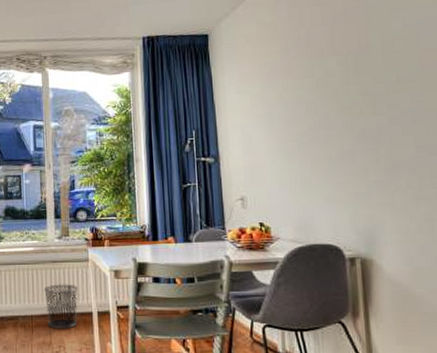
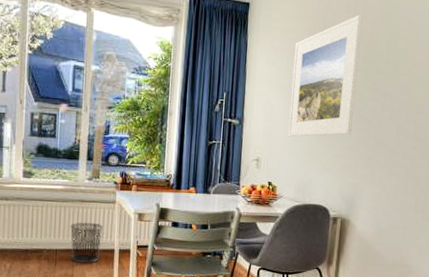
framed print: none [267,23,355,169] -> present [287,14,362,137]

